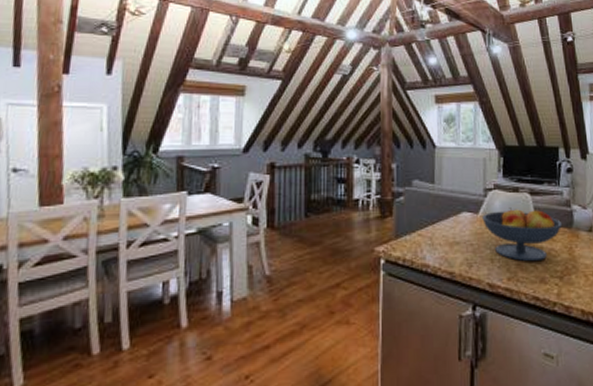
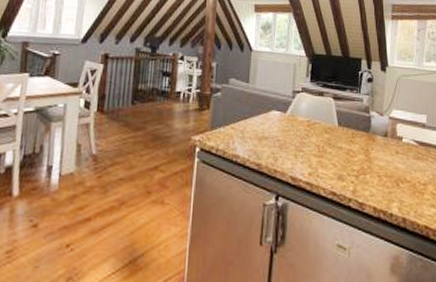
fruit bowl: present [482,208,563,262] -> none [290,109,361,160]

